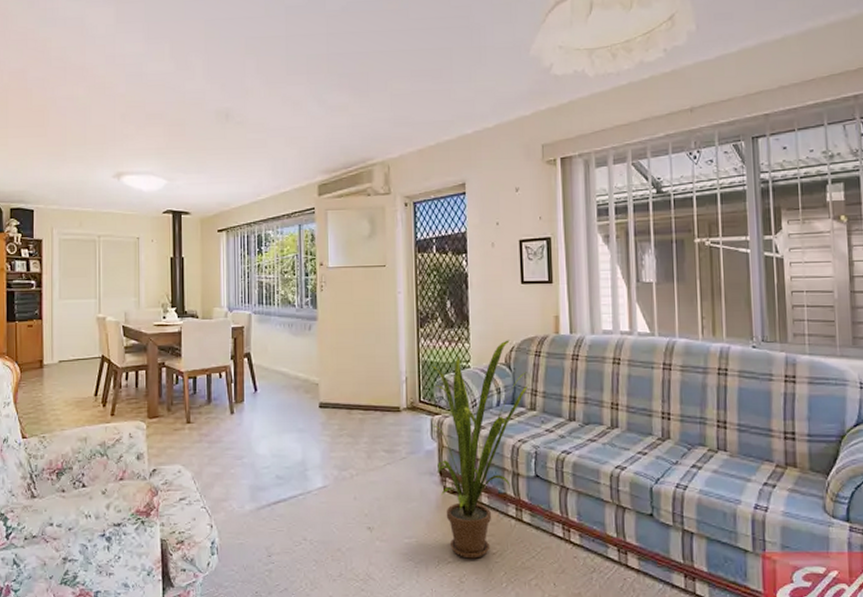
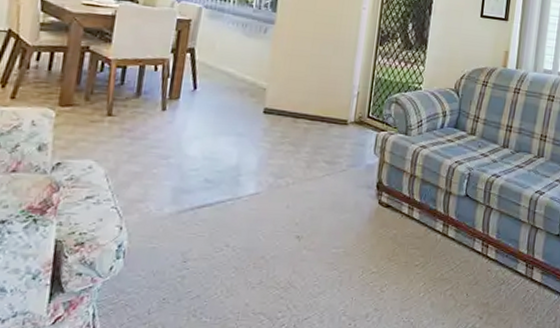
house plant: present [429,340,529,559] -> none [374,67,473,270]

